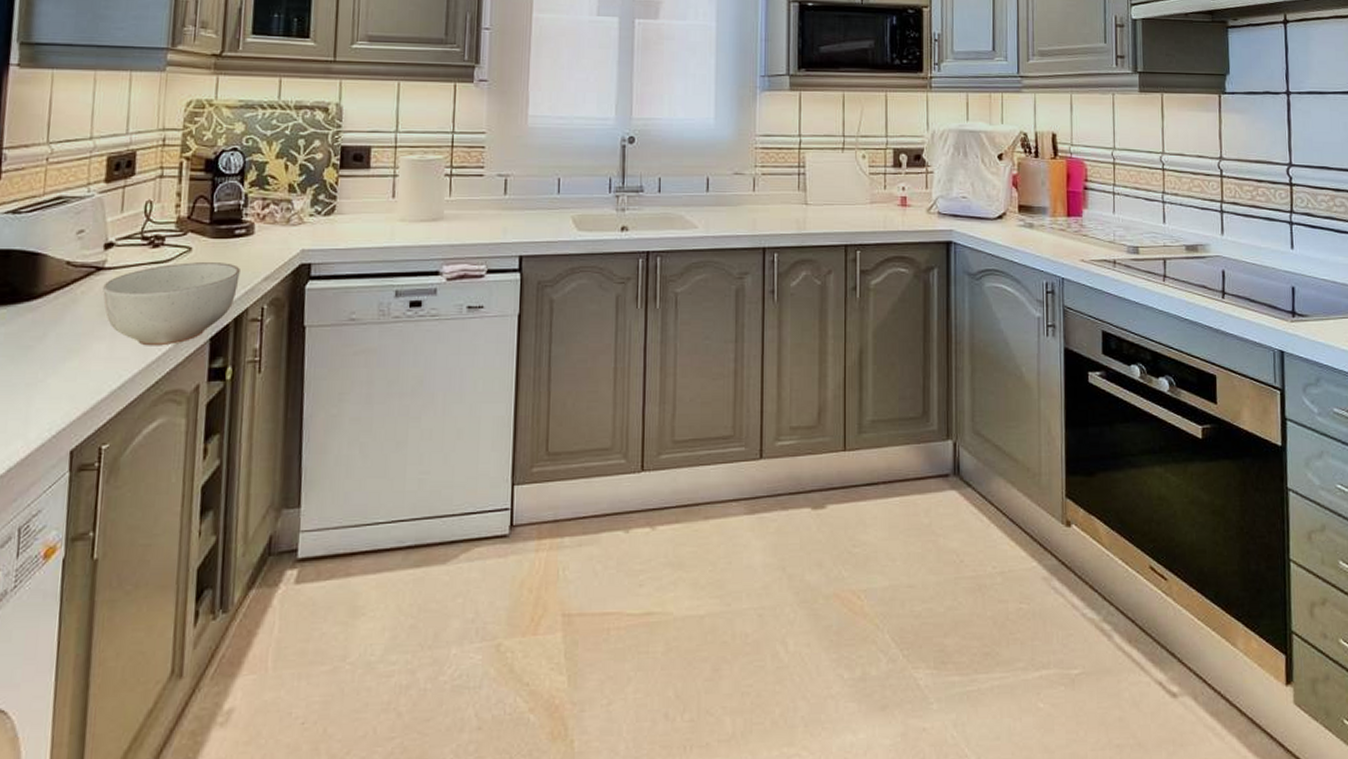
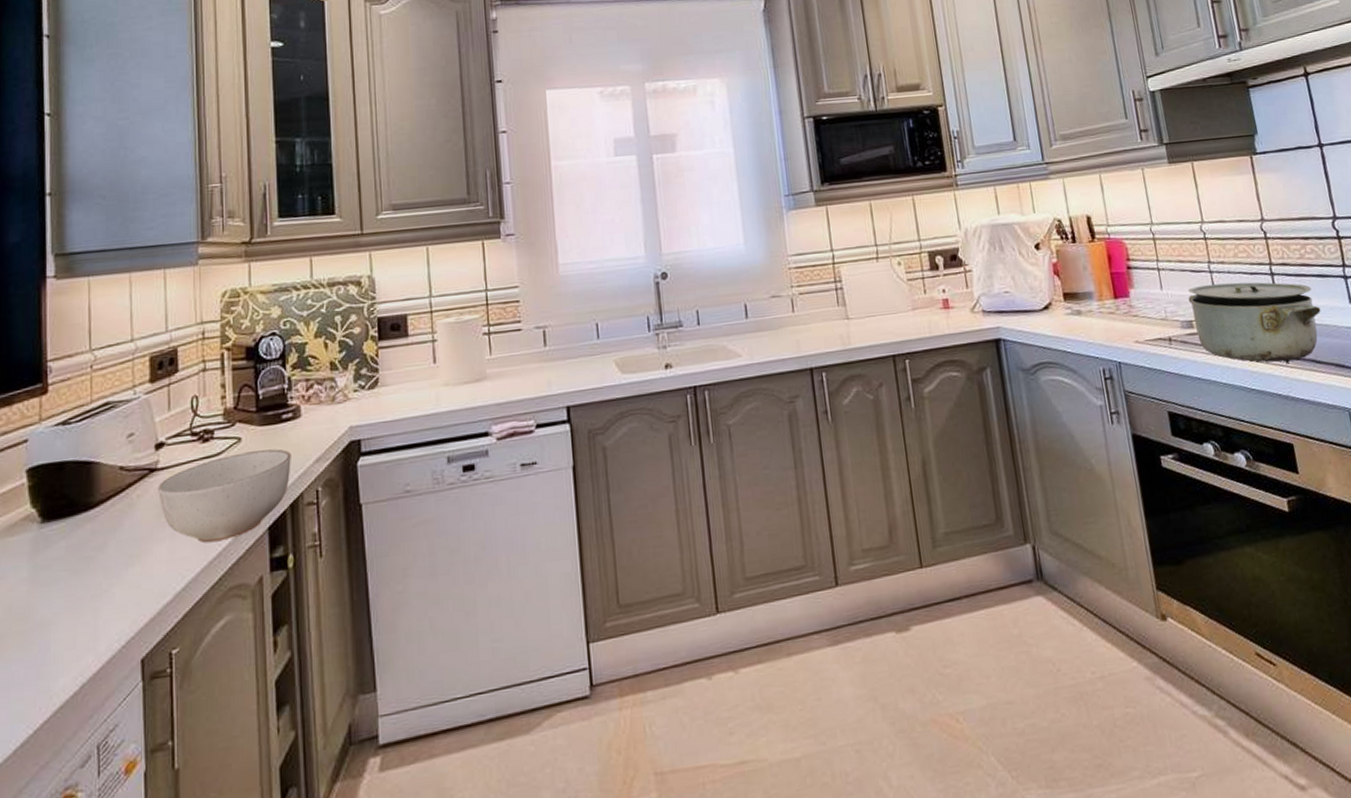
saucepan: none [1138,214,1263,296] -> present [1188,282,1321,362]

